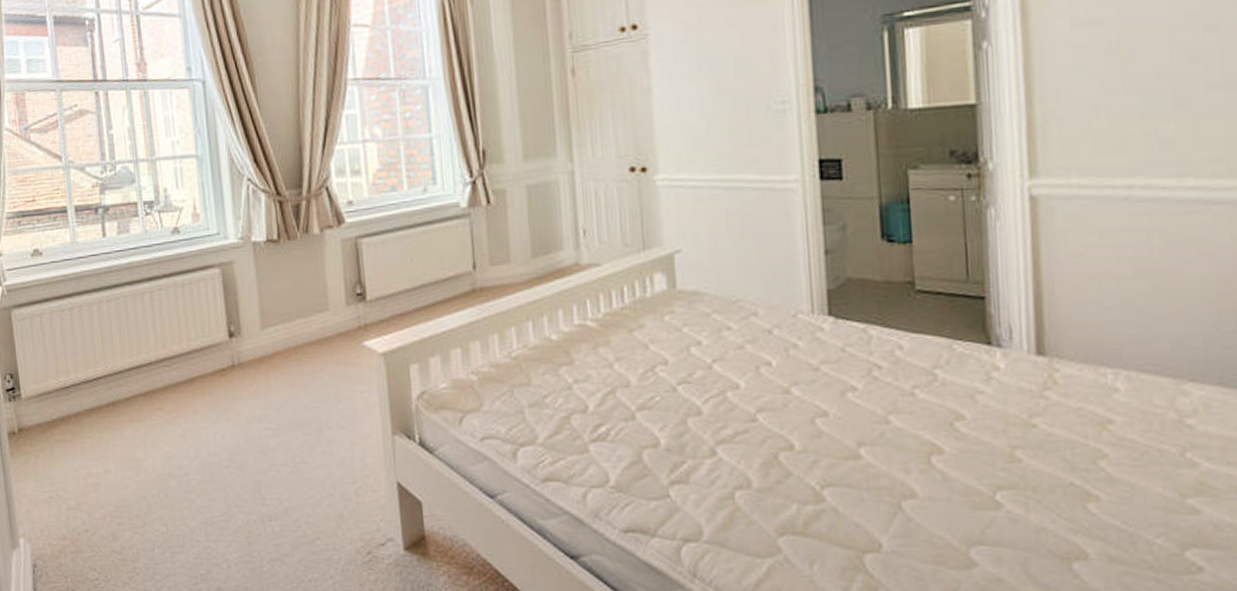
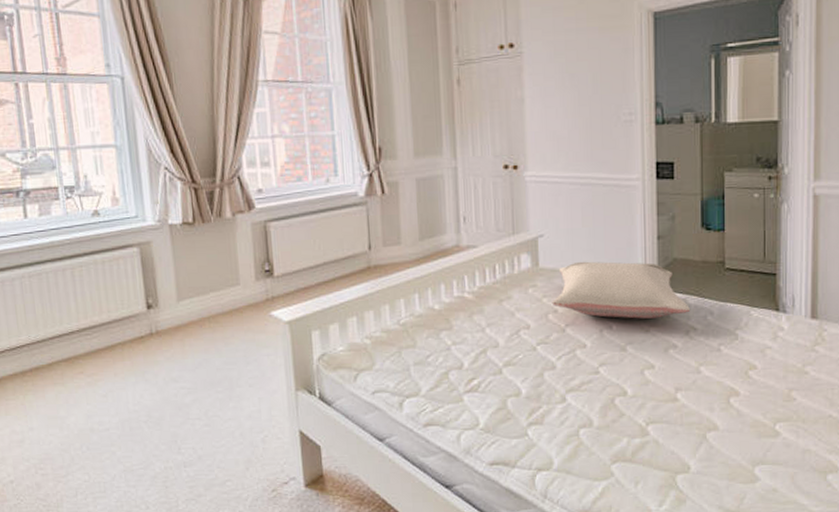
pillow: none [694,282,871,354] -> present [551,261,690,319]

